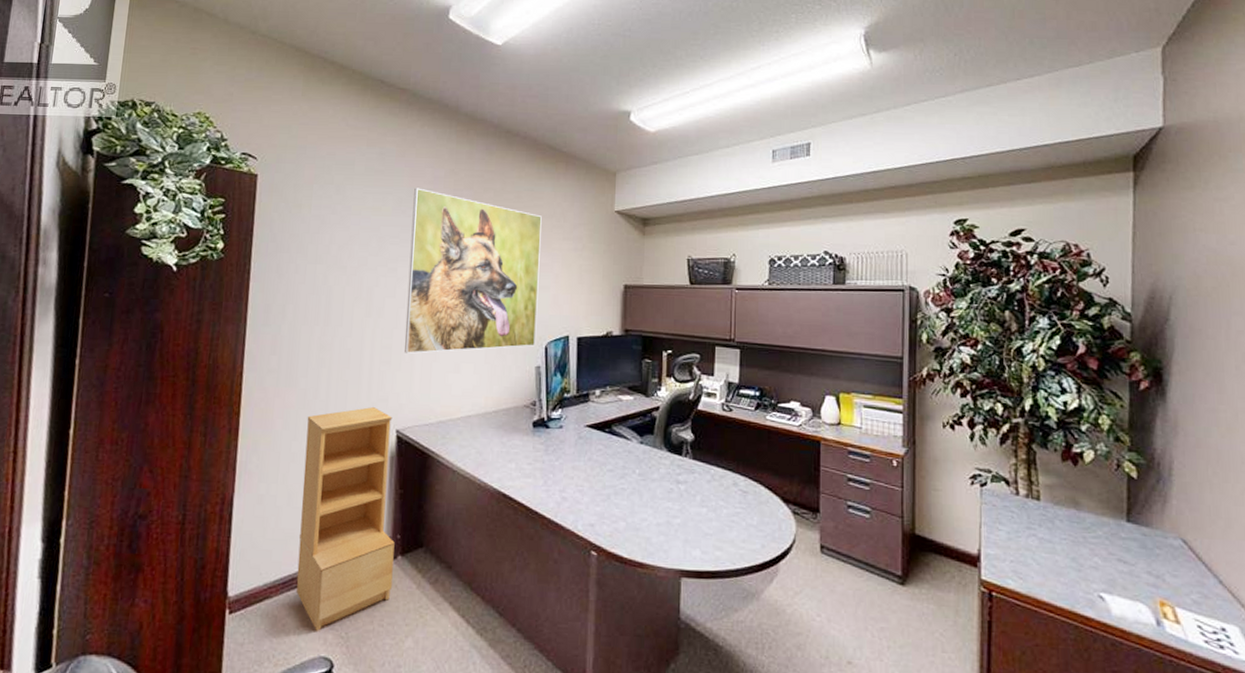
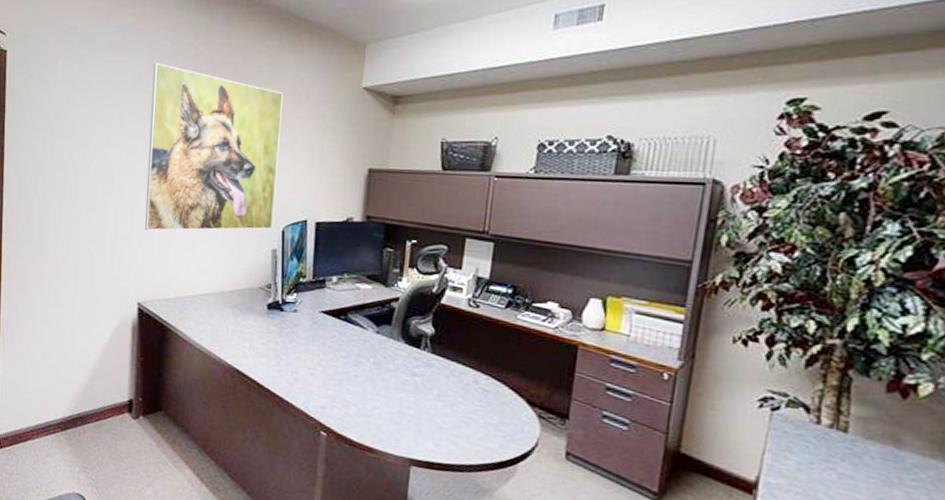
bookshelf: present [296,407,395,631] -> none [53,279,137,472]

